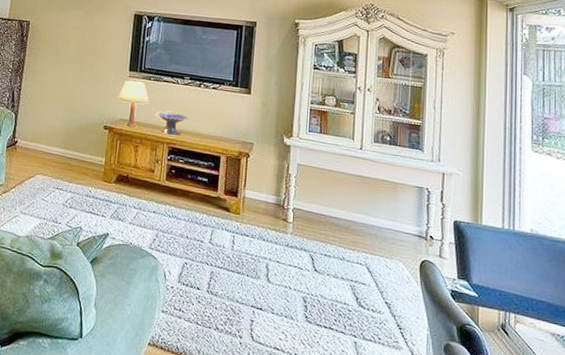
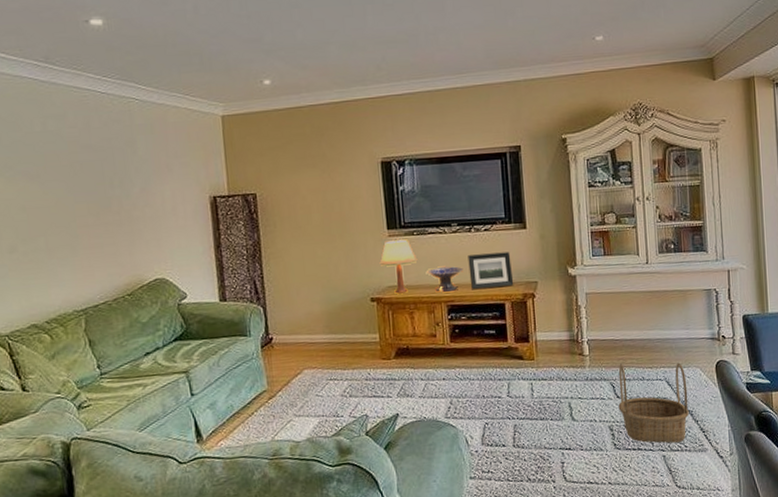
picture frame: none [192,107,233,143] -> present [468,252,514,289]
basket: none [314,238,388,333] -> present [618,362,689,443]

